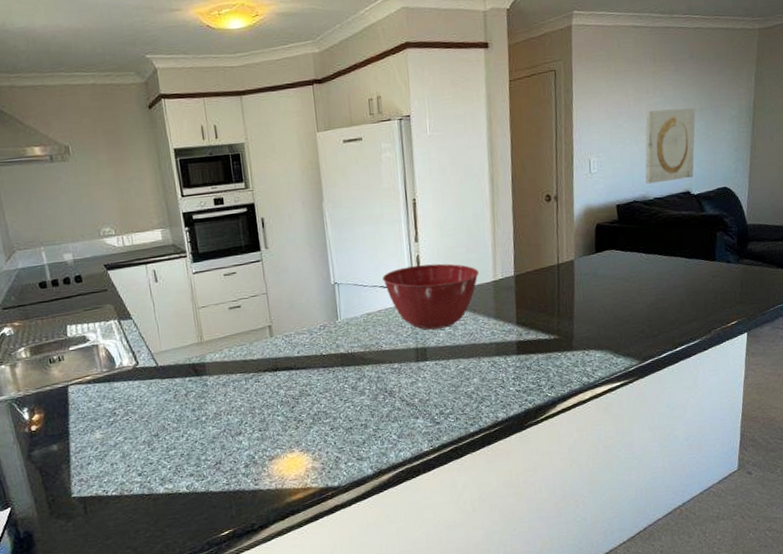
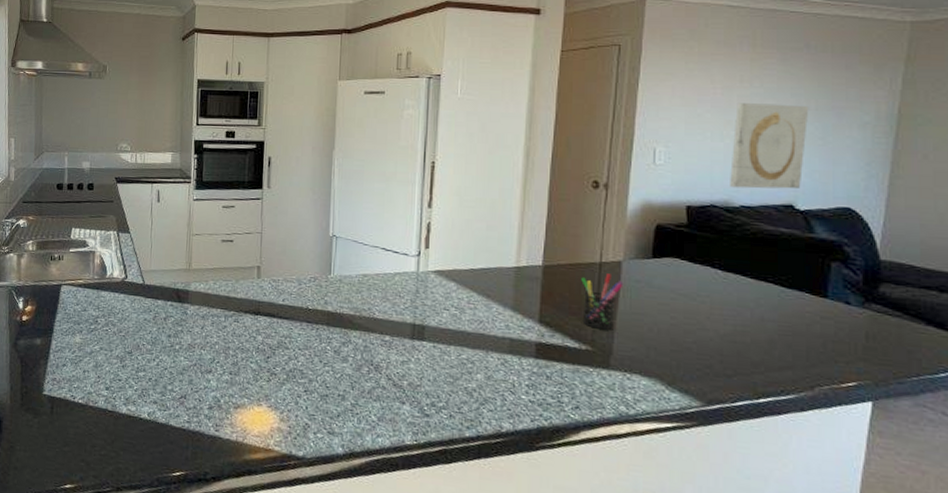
mixing bowl: present [382,263,479,330] -> none [386,232,499,309]
pen holder: none [545,272,577,320] -> present [581,273,624,330]

